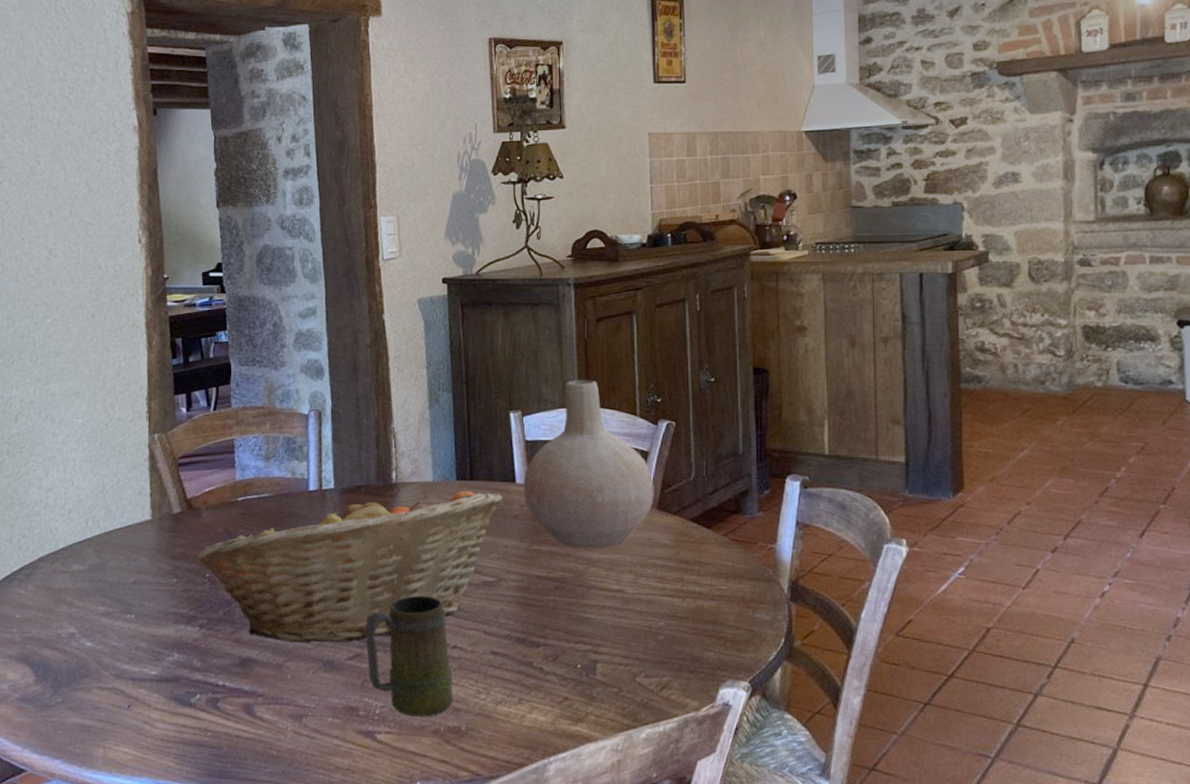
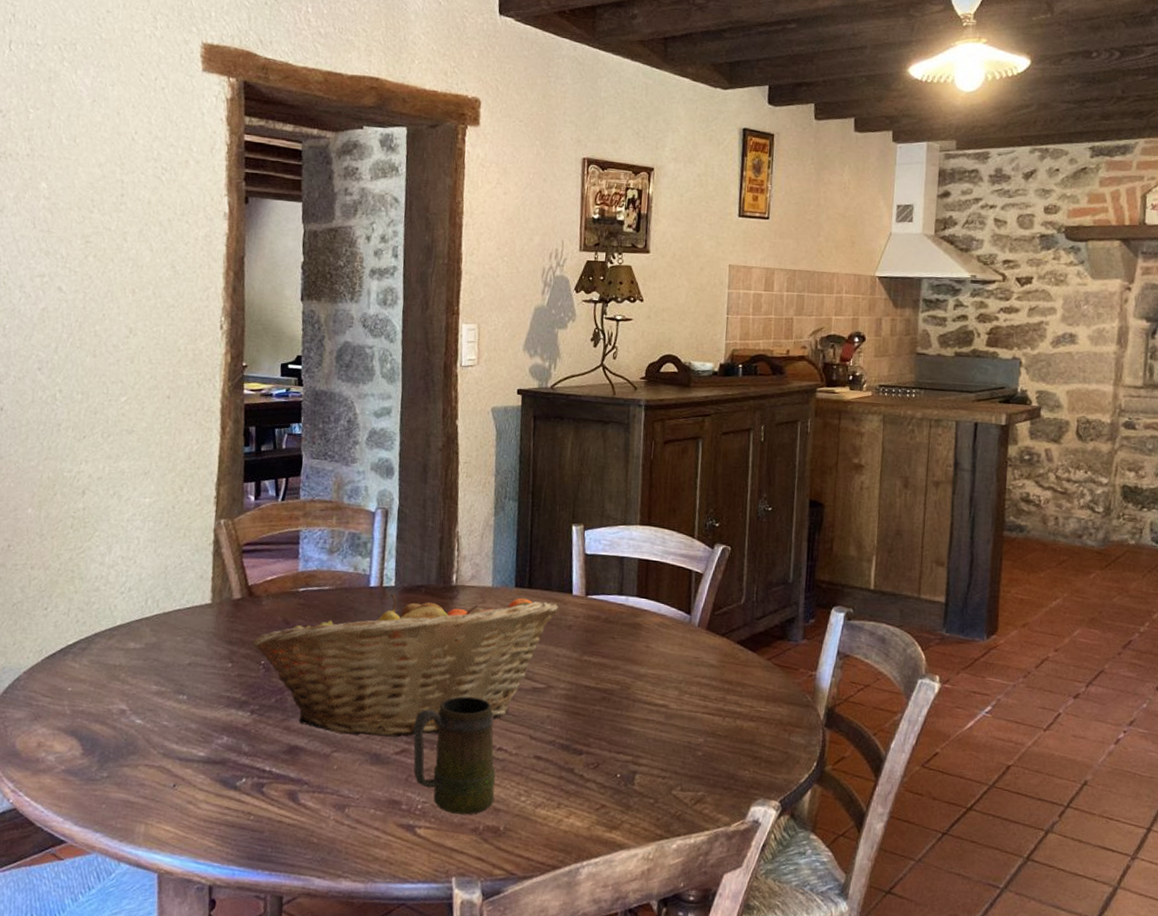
vase: present [523,379,654,549] -> none [579,498,705,664]

